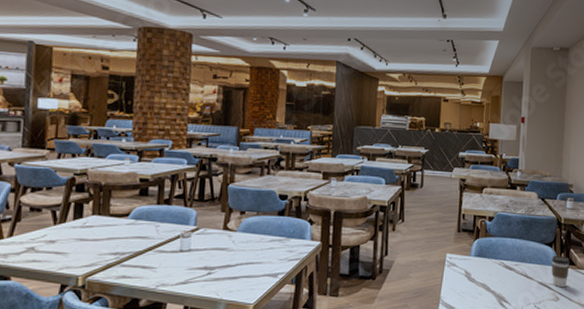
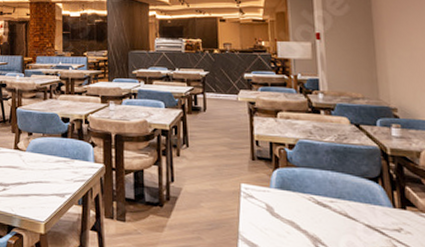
coffee cup: present [551,255,570,288] -> none [379,193,408,234]

